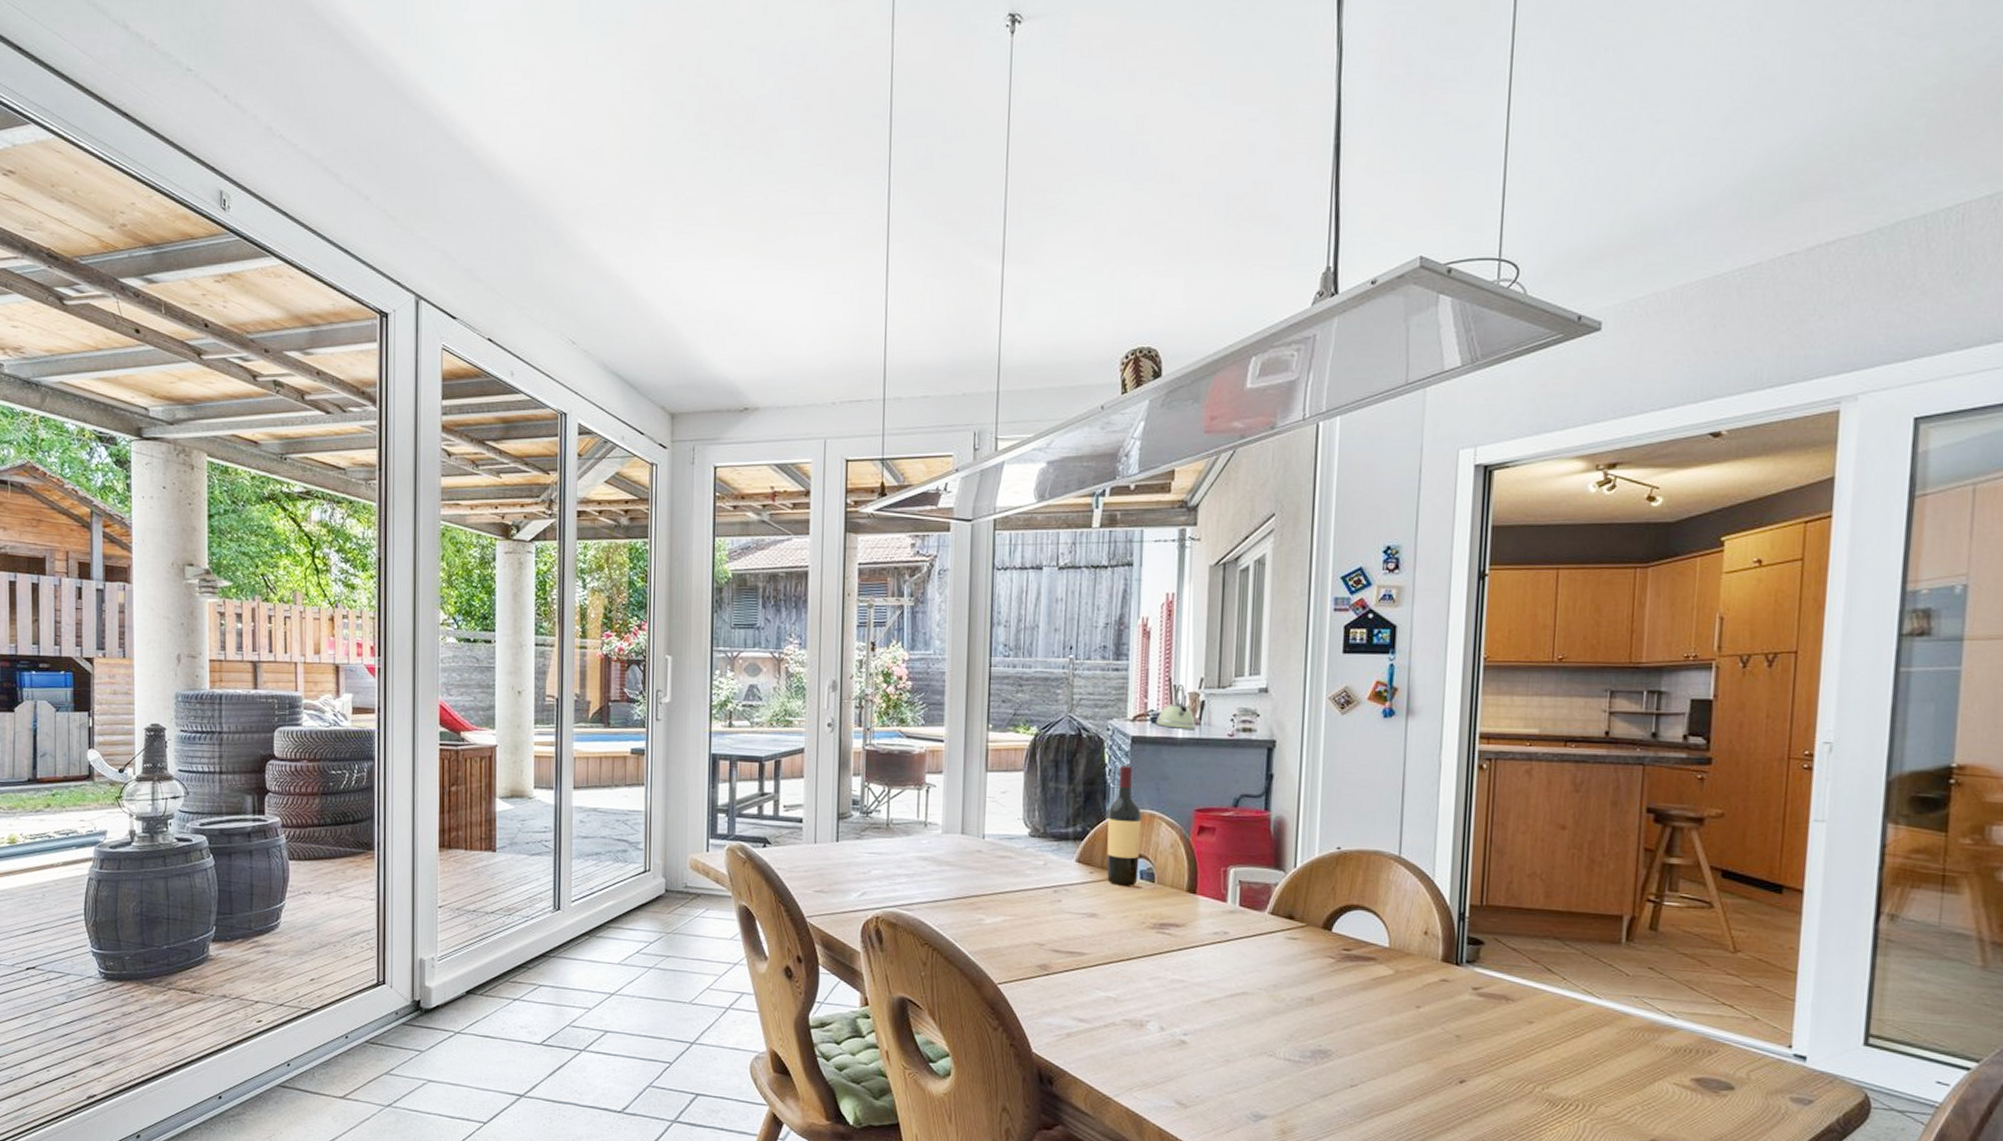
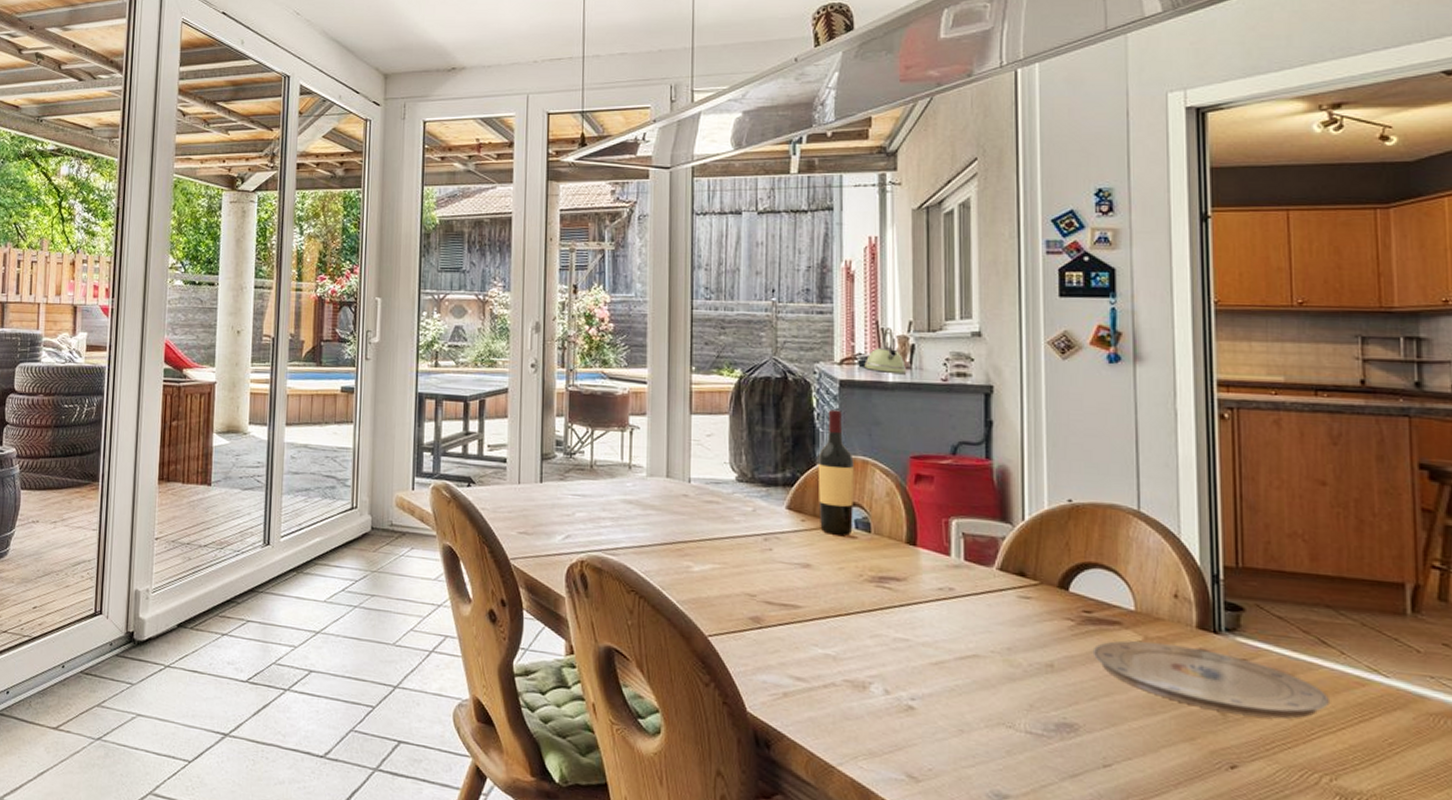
plate: none [1348,974,1549,1039] -> present [1092,640,1329,719]

